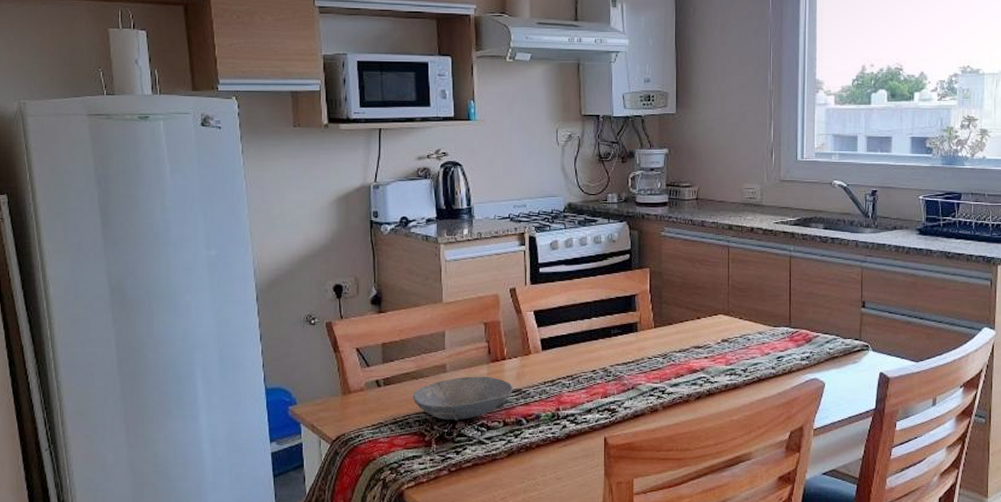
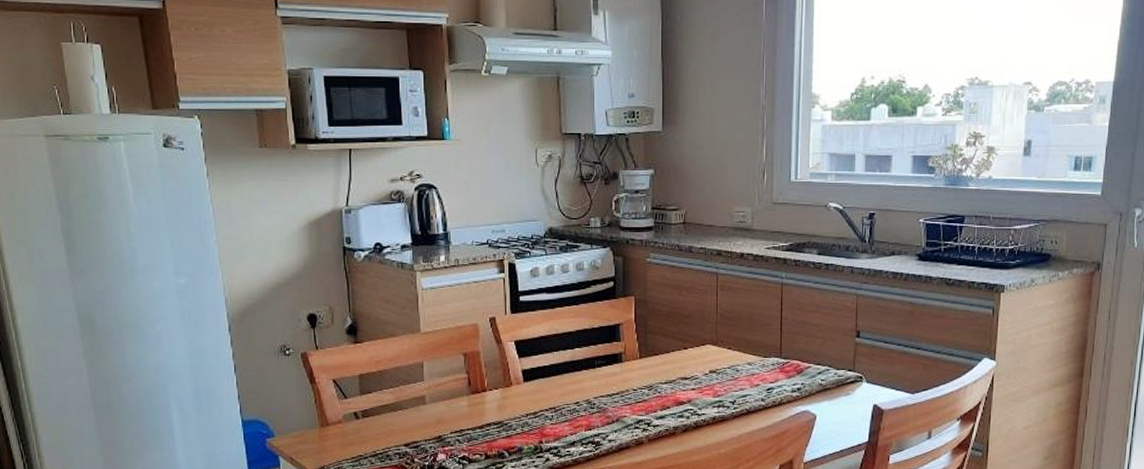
bowl: present [413,376,513,421] -> none [392,408,494,454]

